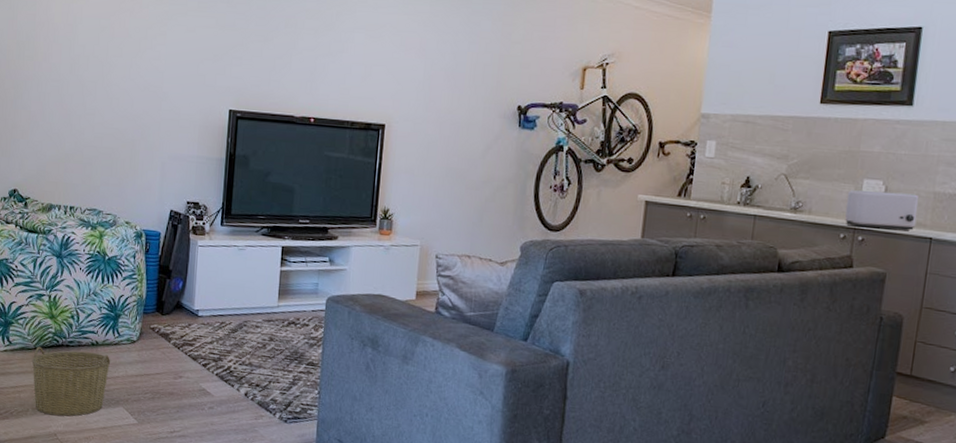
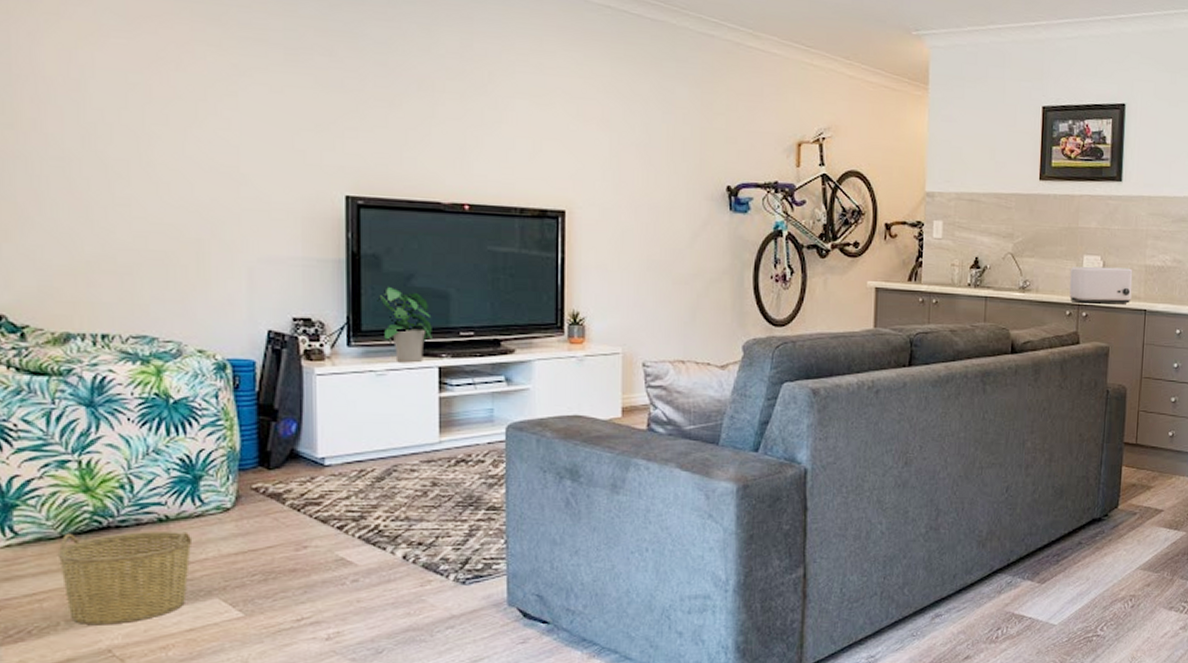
potted plant: none [244,180,281,243] -> present [377,286,432,363]

